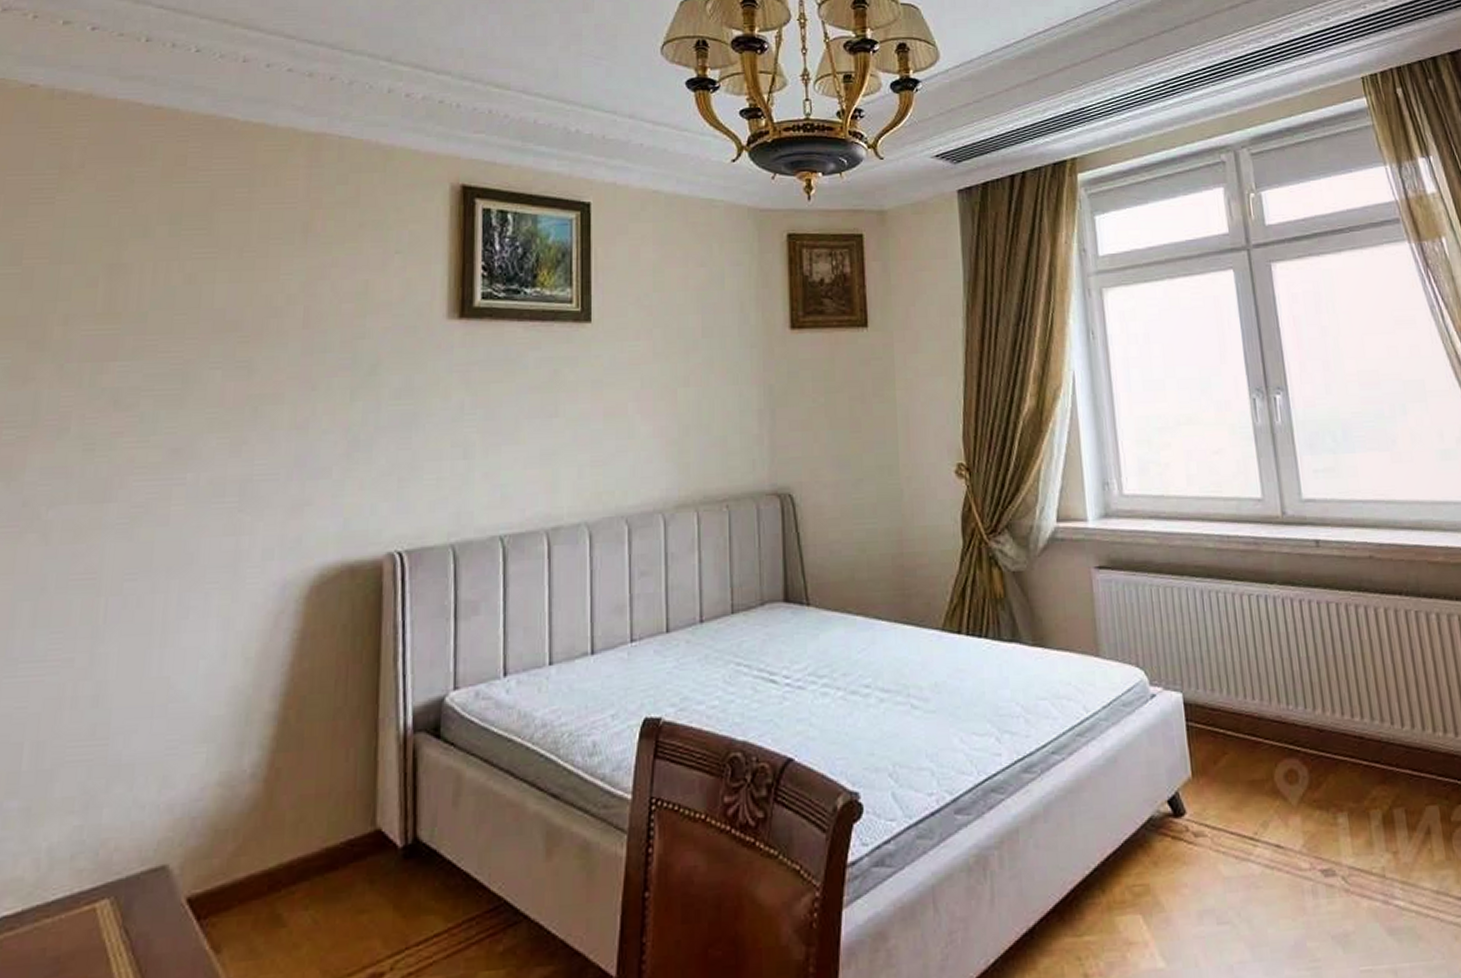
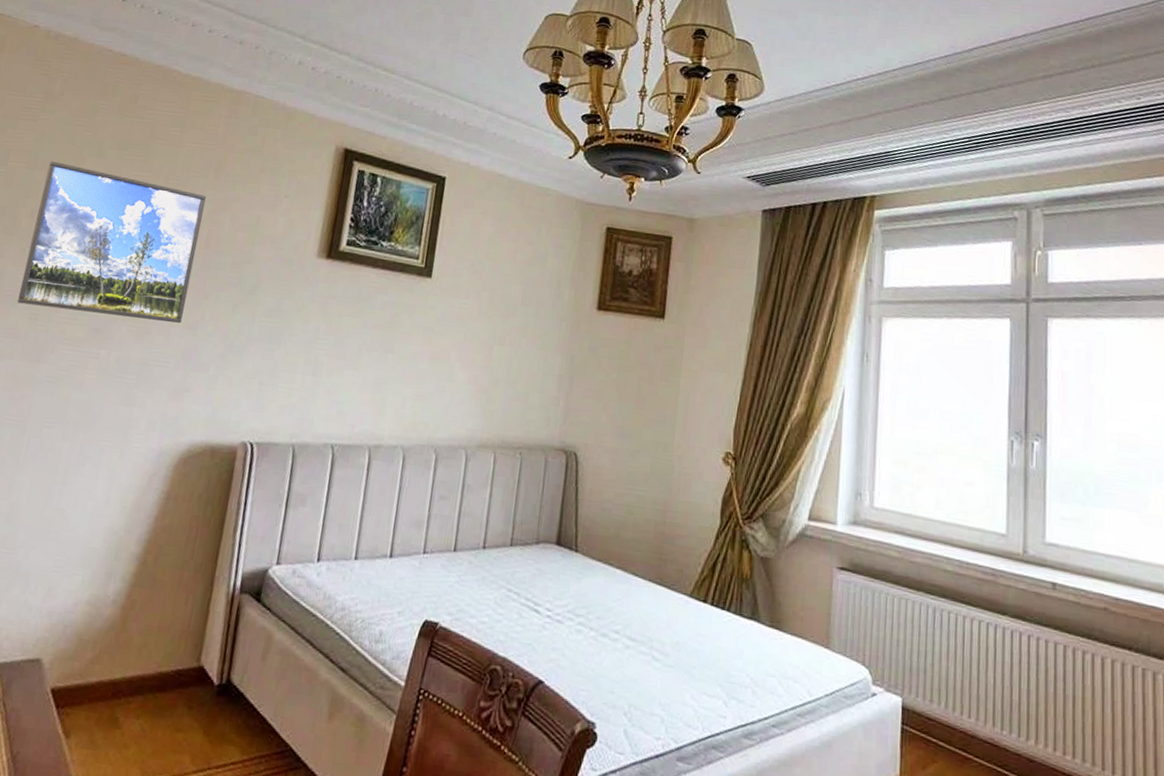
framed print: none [63,250,295,434] -> present [17,161,206,323]

